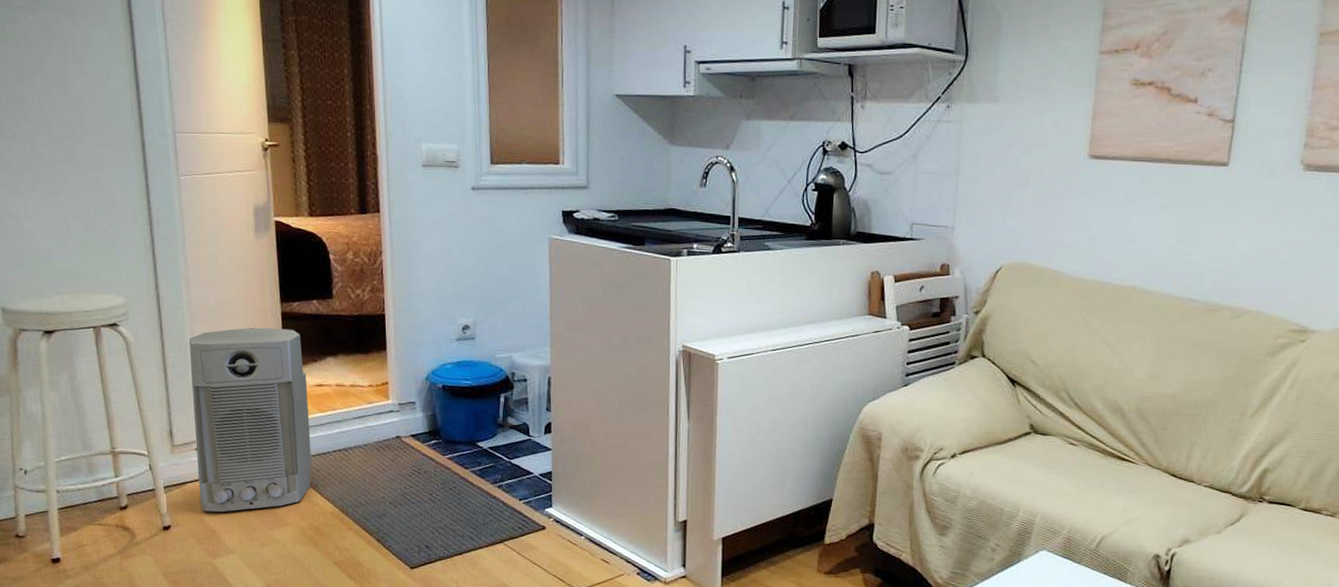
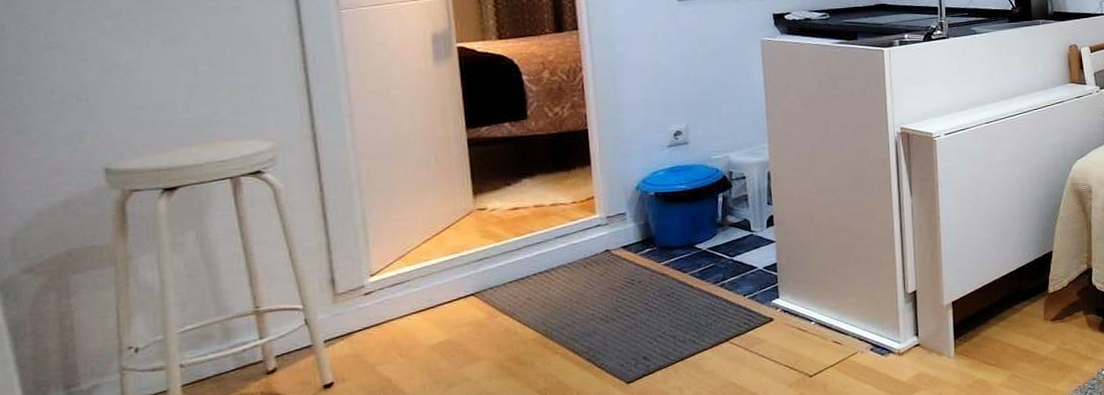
air purifier: present [189,327,312,513] -> none [355,154,509,361]

